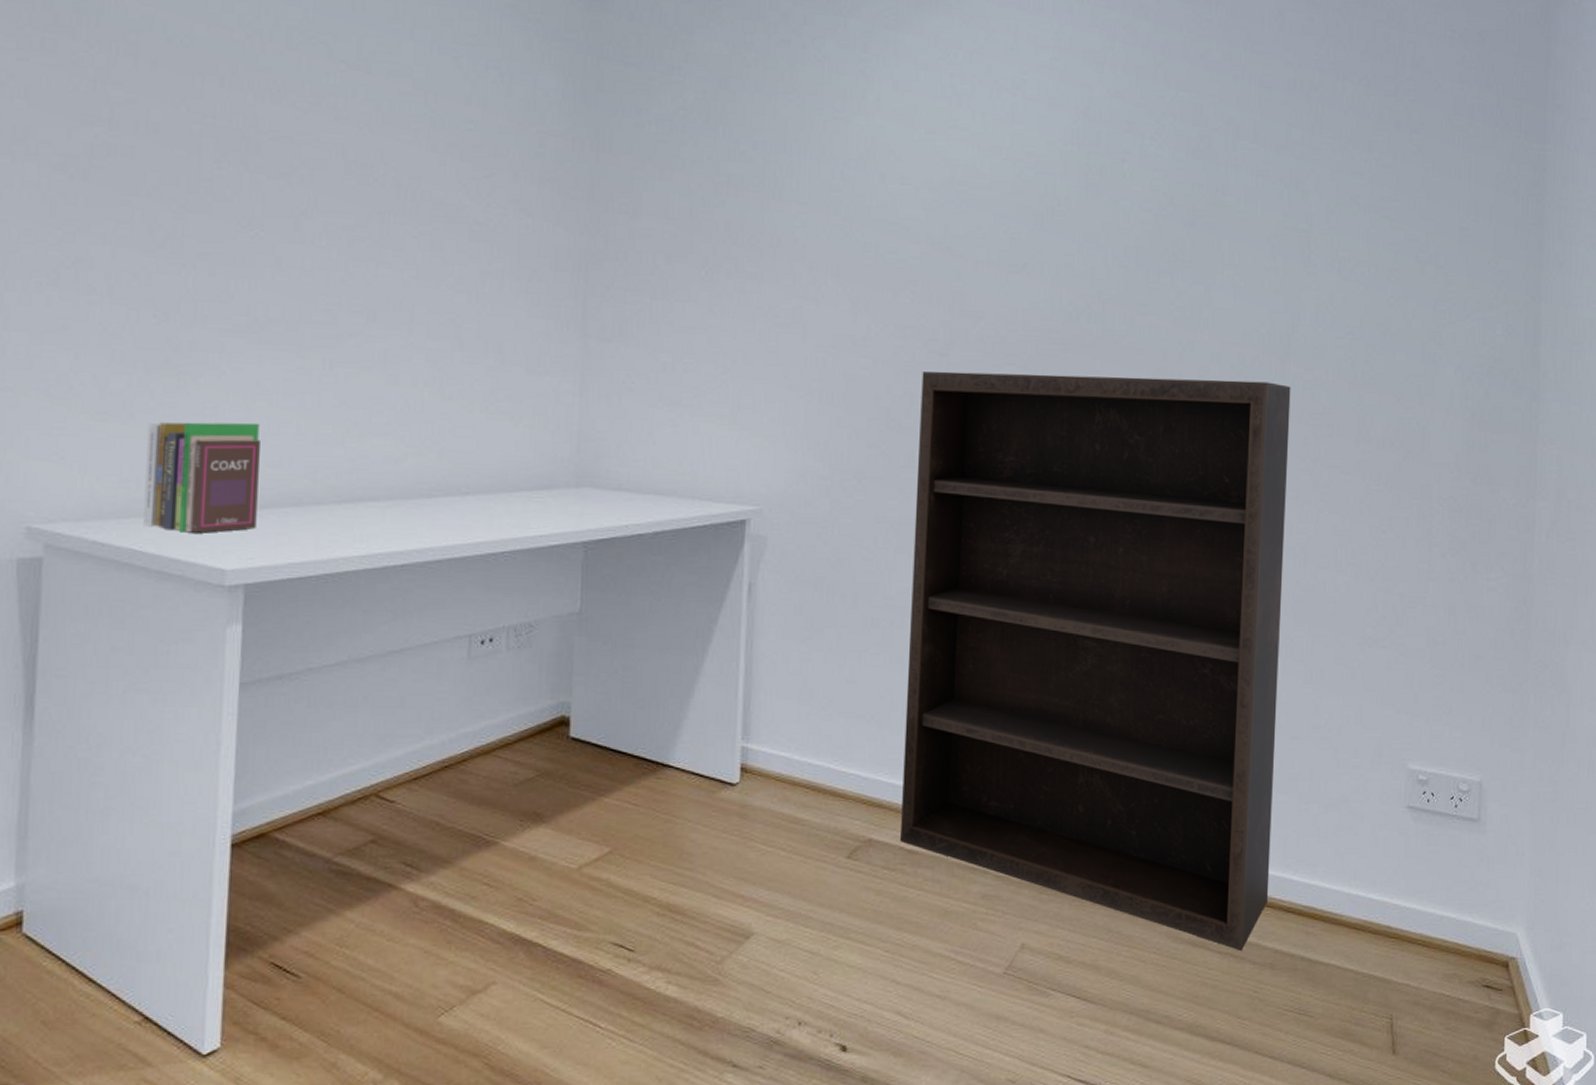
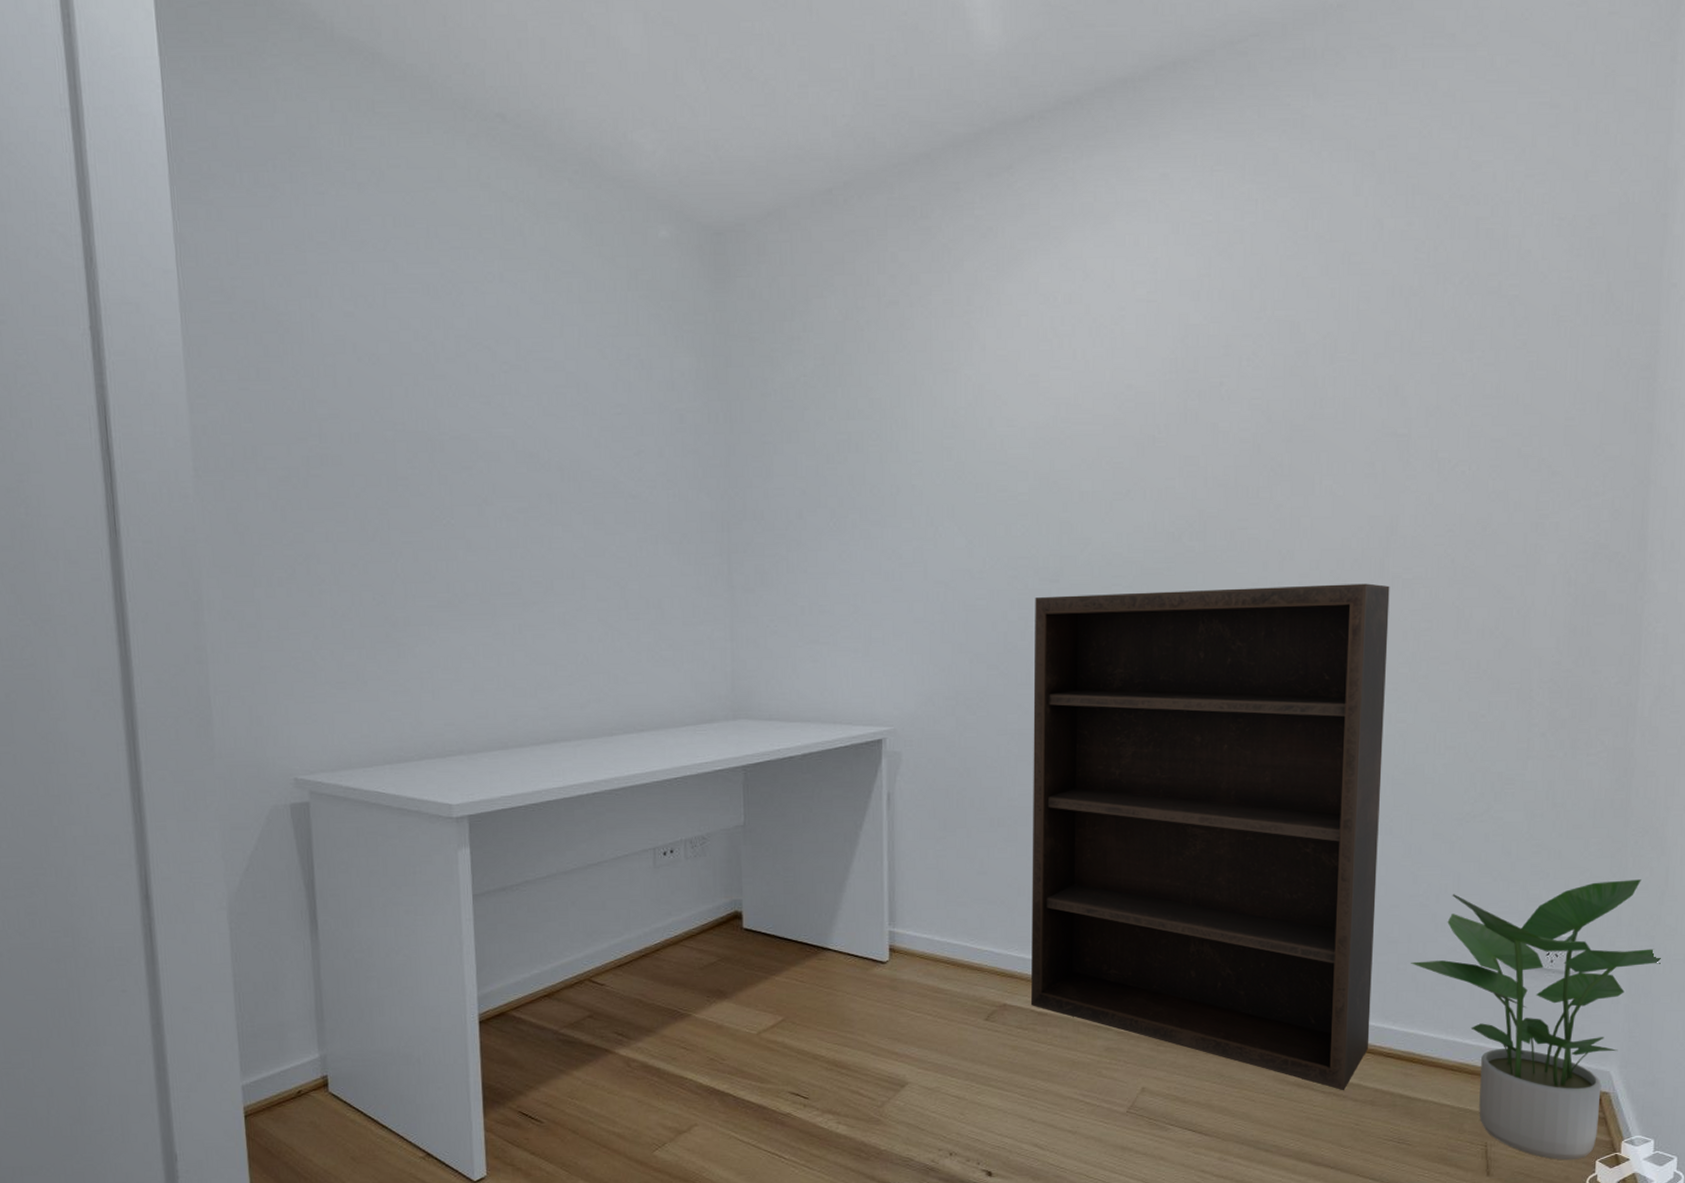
books: present [143,422,260,533] -> none [379,682,473,776]
potted plant: none [1312,718,1564,1037] -> present [1411,879,1661,1161]

